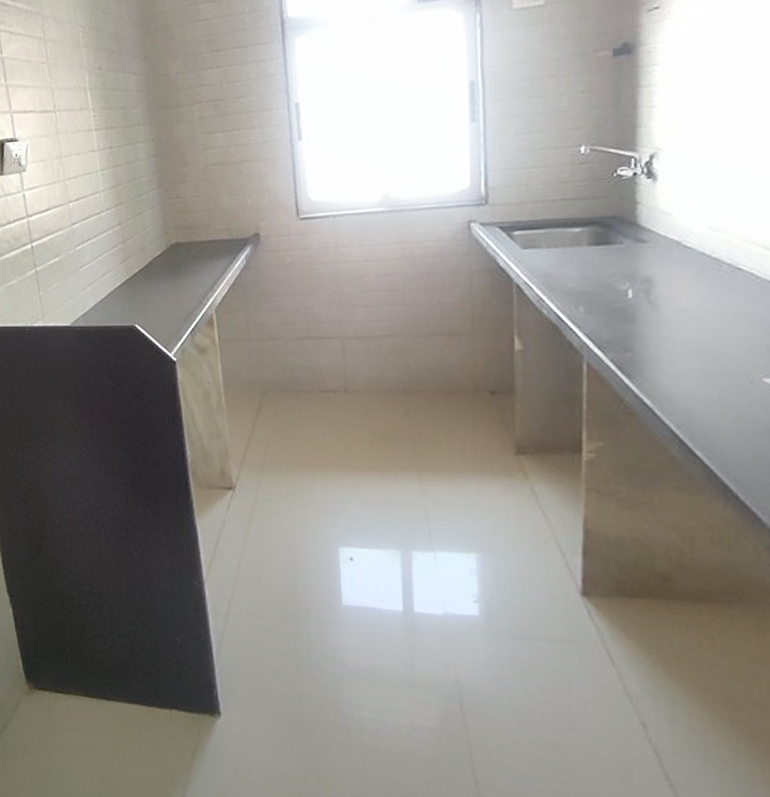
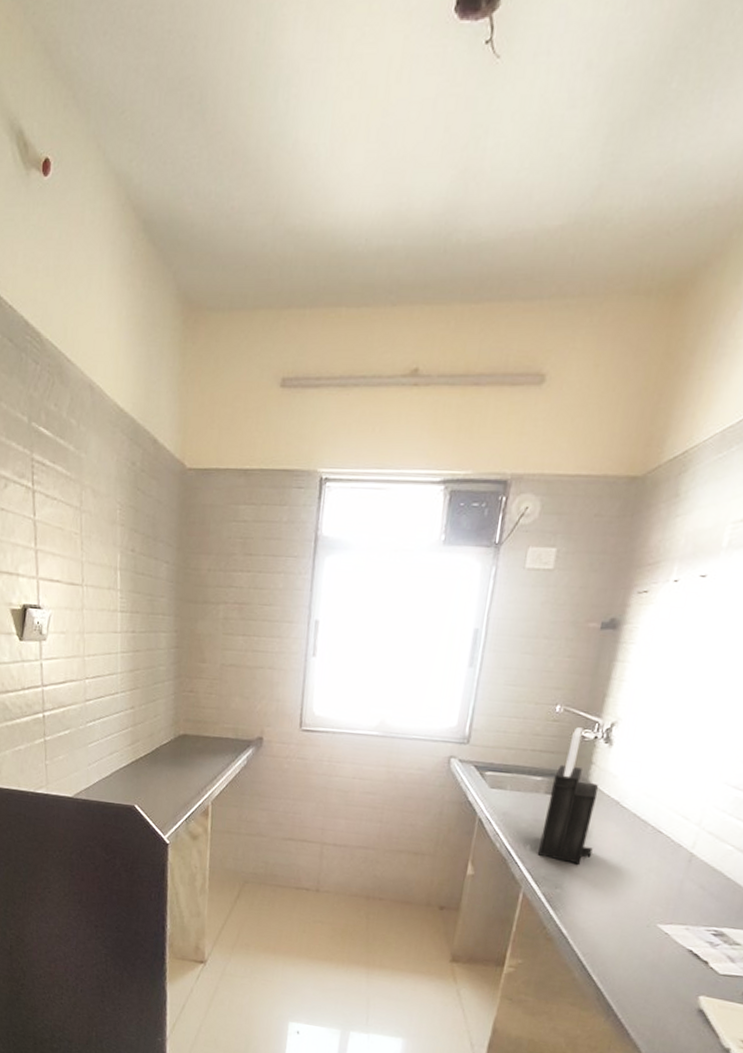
knife block: none [594,166,661,321] -> present [538,727,598,865]

